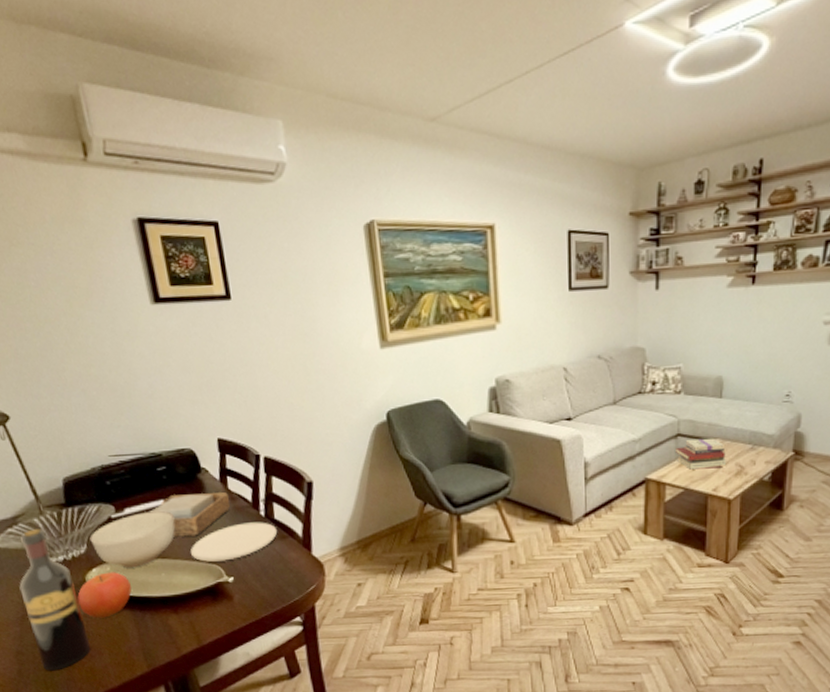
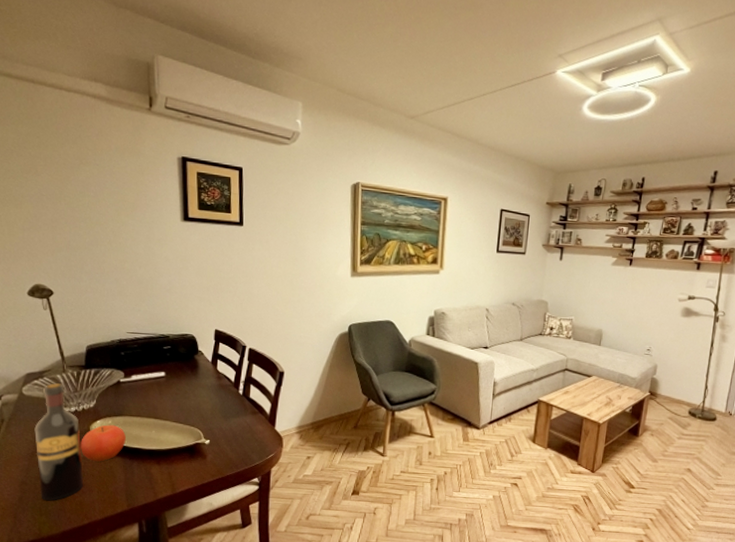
bowl: present [90,510,175,567] -> none [99,380,171,423]
napkin holder: present [150,492,230,537] -> none [152,369,216,404]
plate: present [191,522,278,562] -> none [179,398,251,427]
books: present [676,438,727,470] -> none [563,374,600,398]

